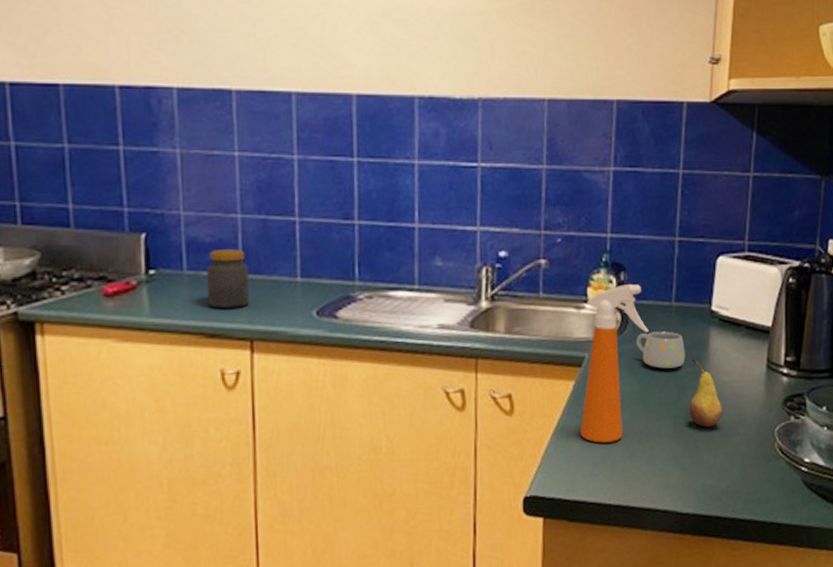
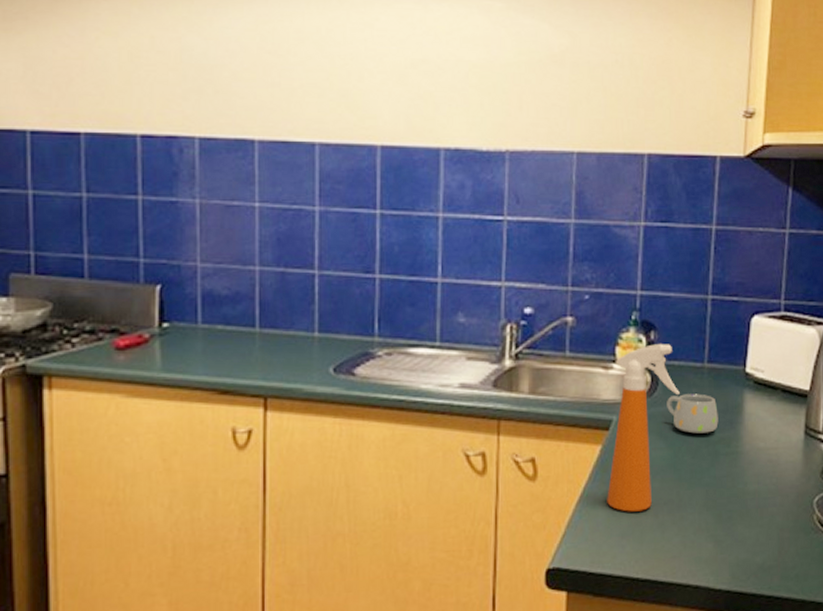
jar: present [207,249,249,309] -> none [222,302,264,364]
fruit: present [689,358,722,428] -> none [722,422,758,497]

